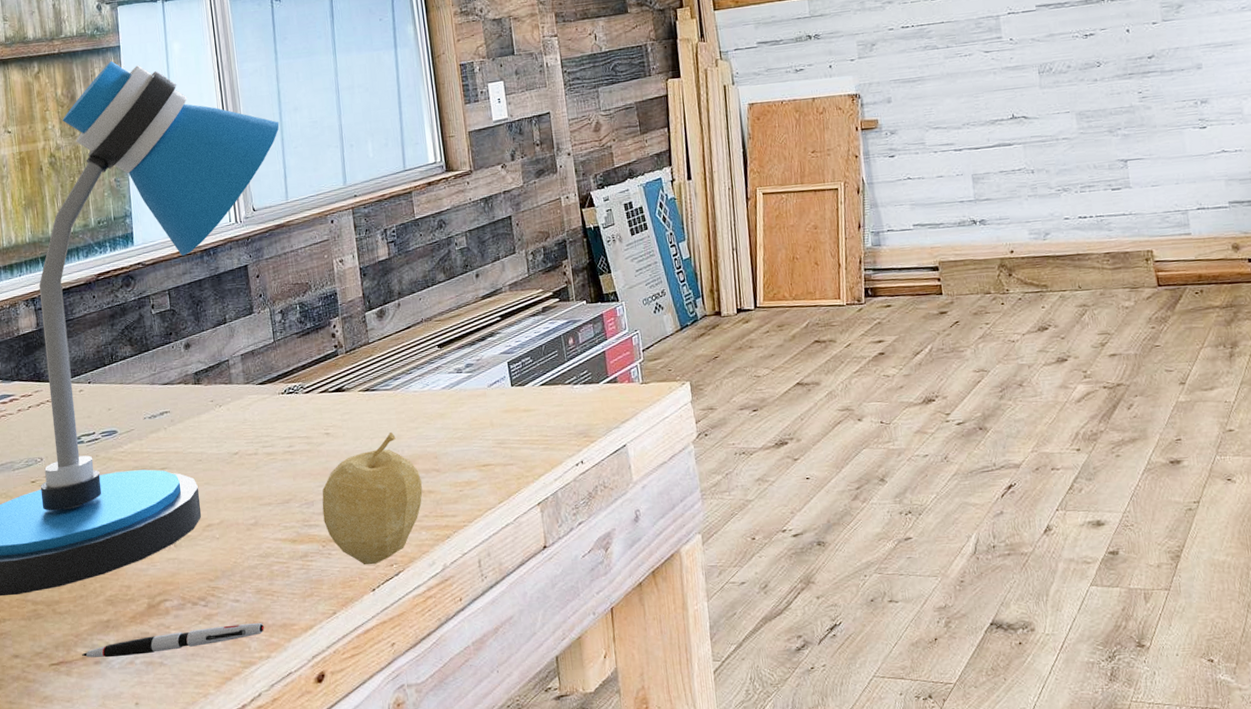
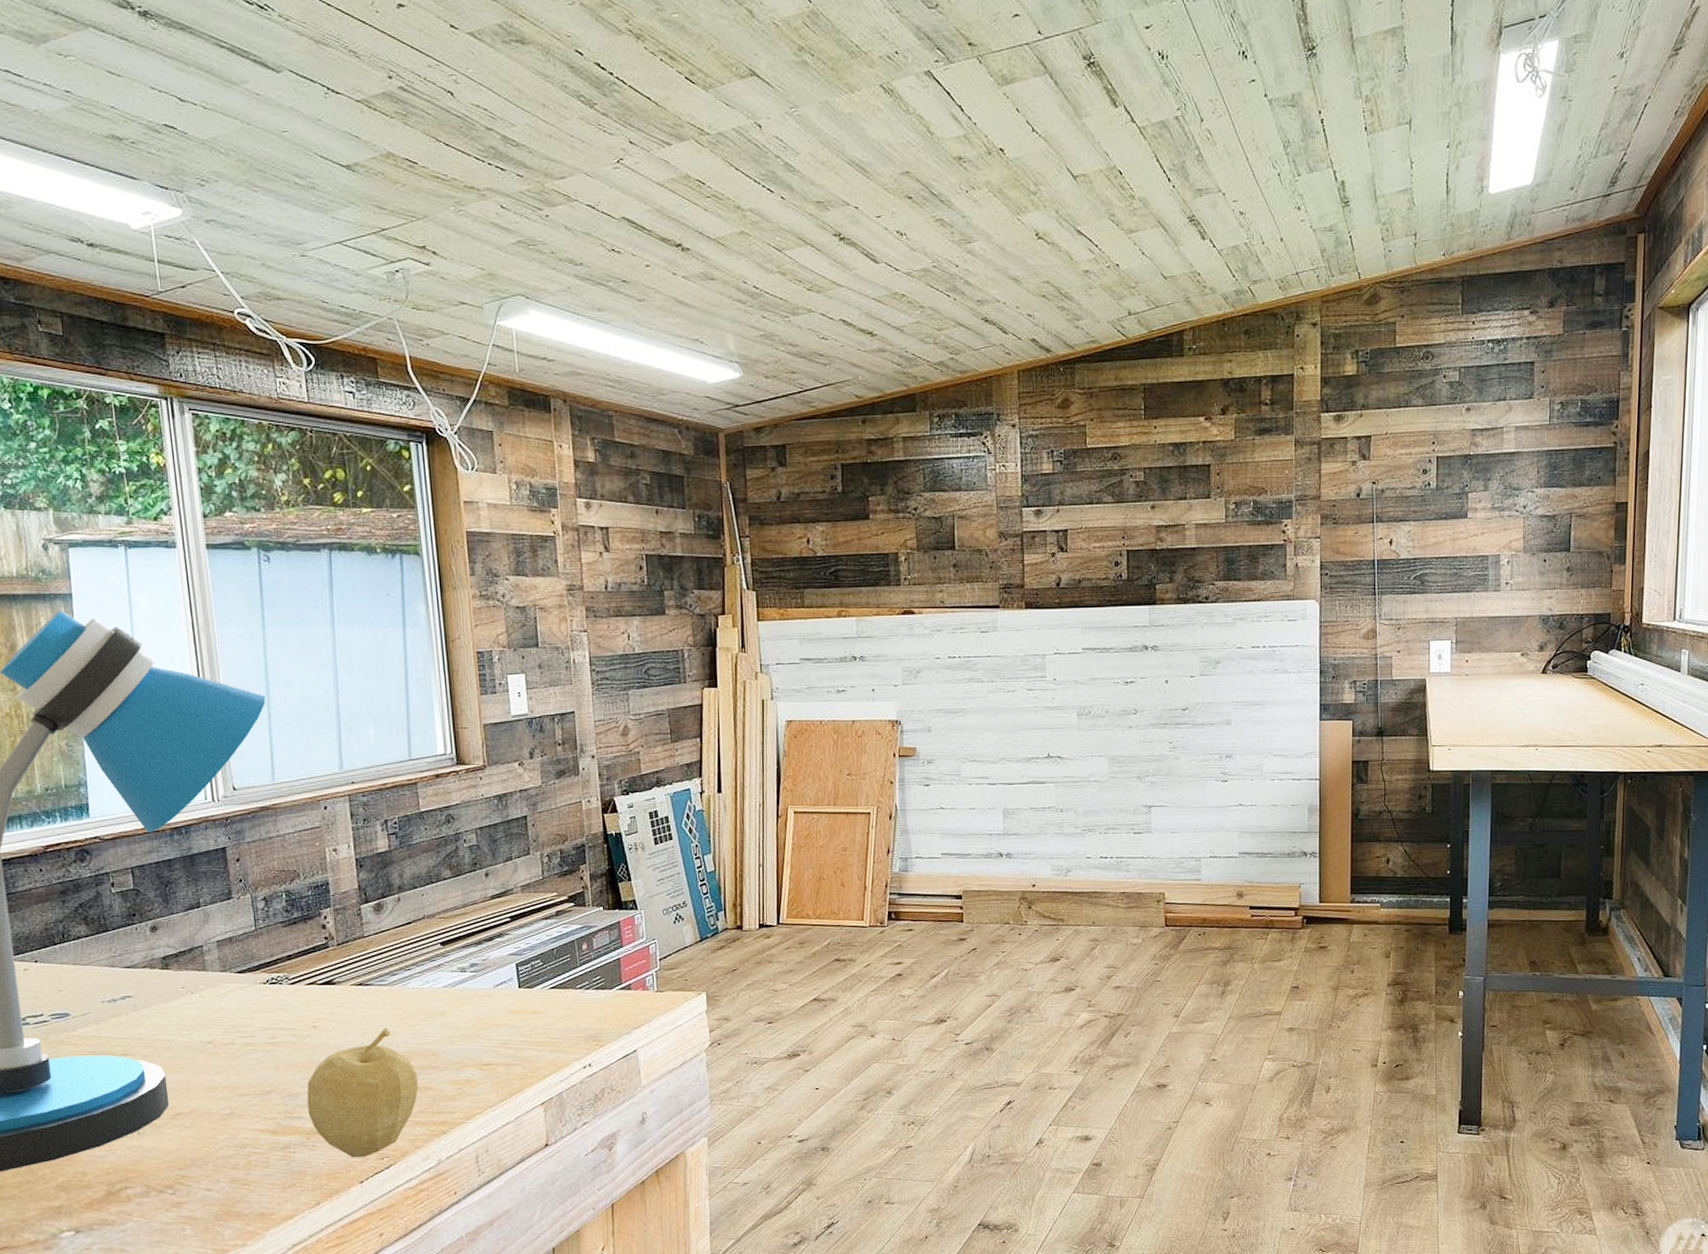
pen: present [82,623,264,658] -> none [29,1212,240,1244]

